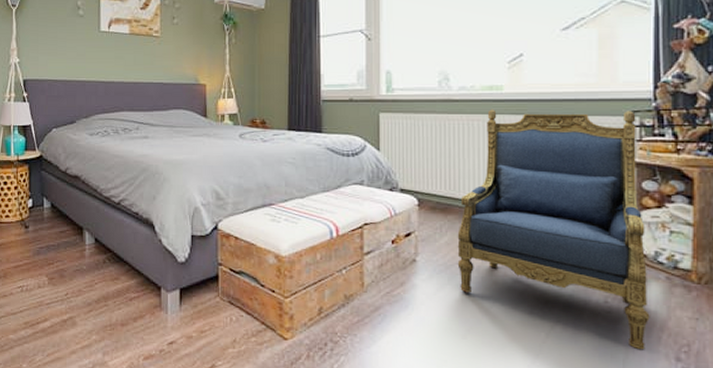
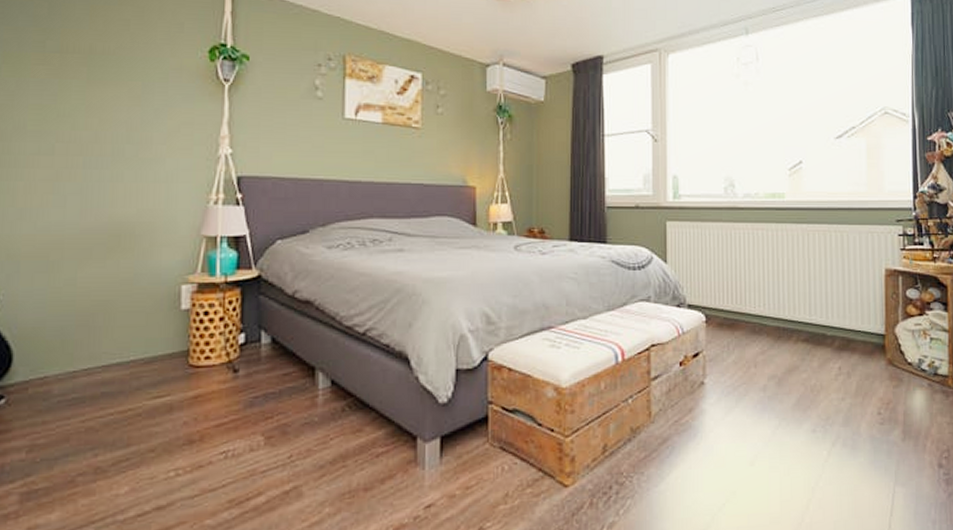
armchair: present [457,109,650,350] -> none [744,218,916,460]

